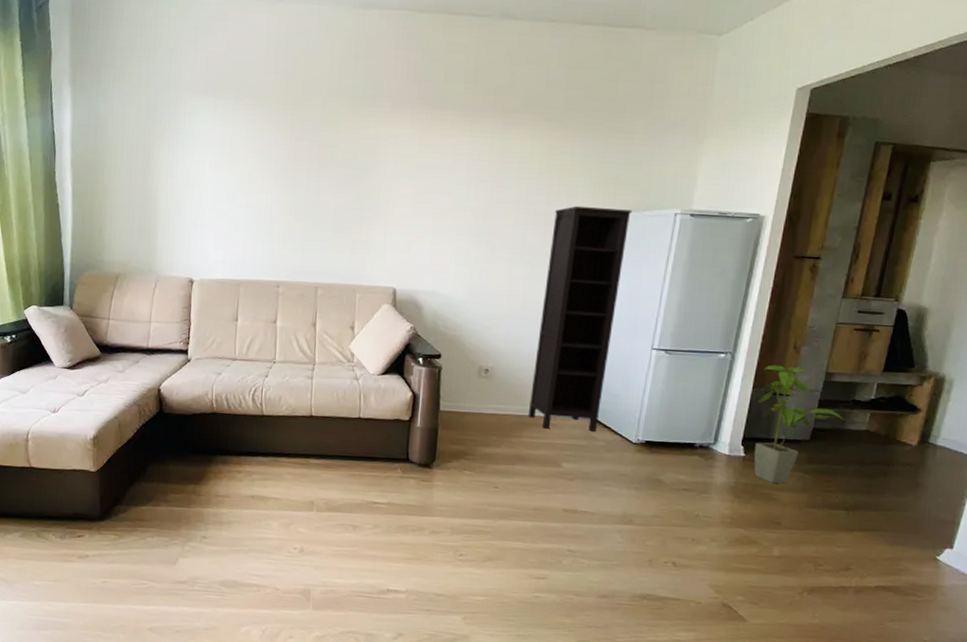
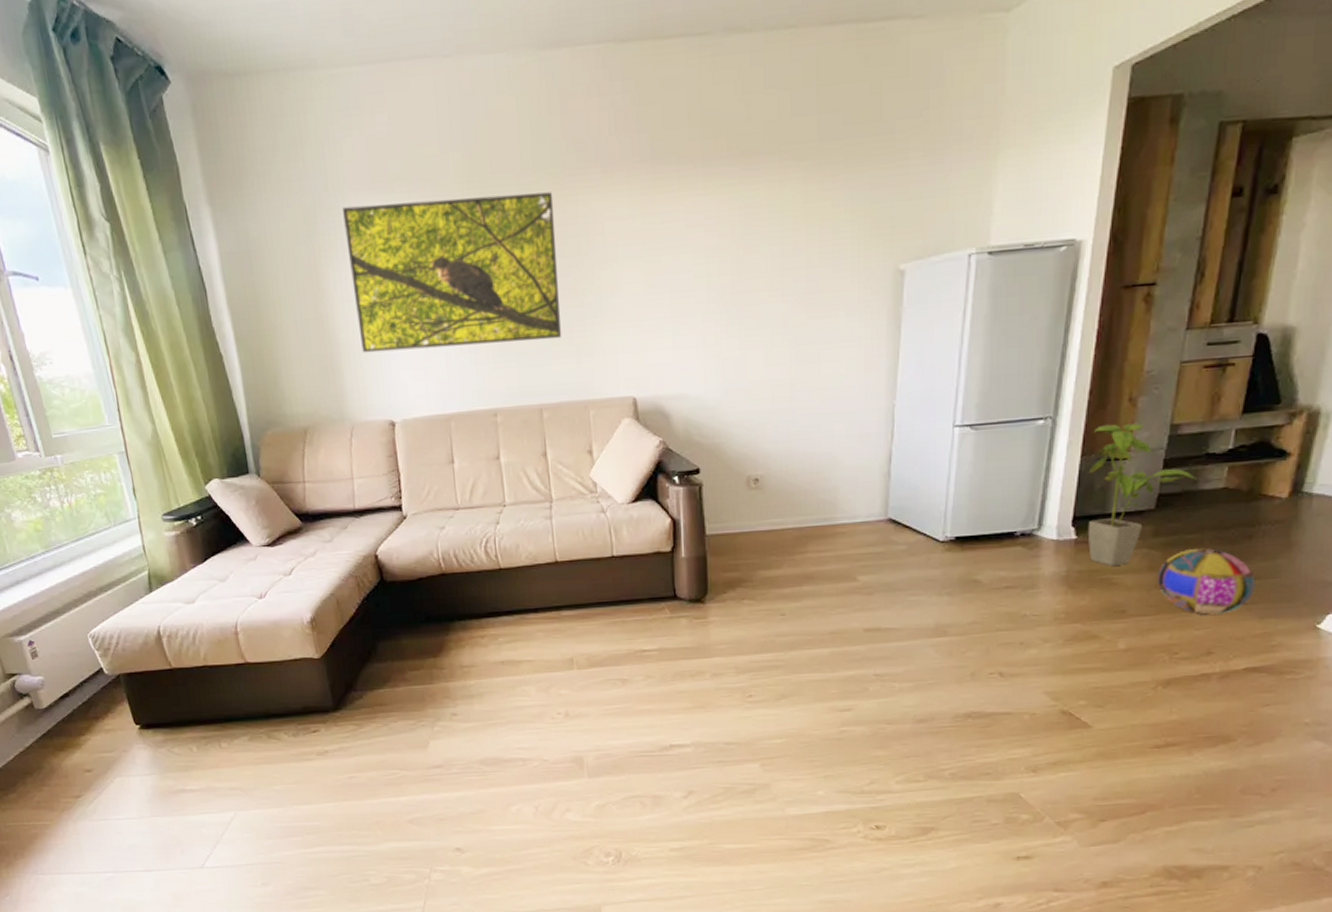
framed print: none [176,103,350,232] -> present [343,192,562,353]
bookcase: present [527,205,633,432] -> none [811,258,915,539]
ball: none [807,478,888,537] -> present [1156,547,1256,615]

